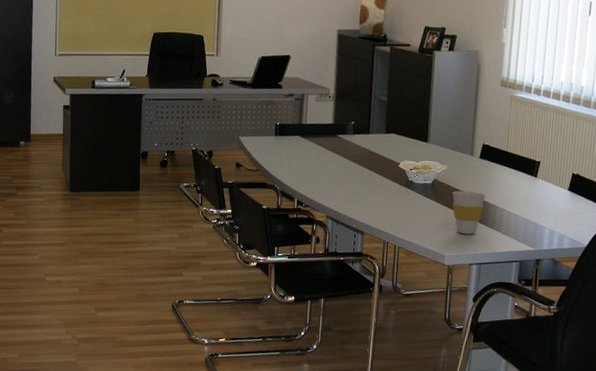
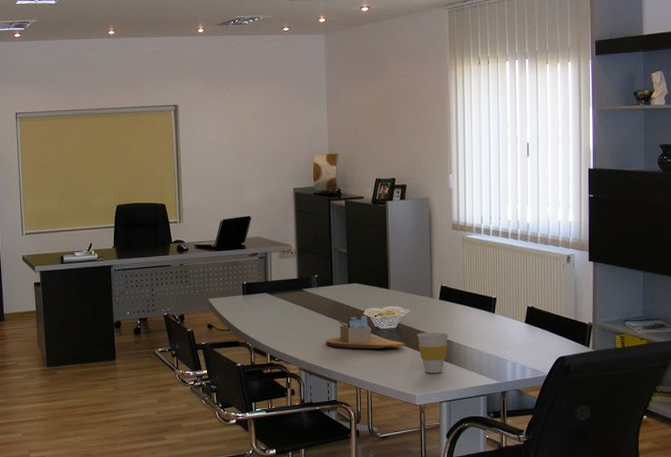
desk organizer: none [356,167,439,205] -> present [326,315,405,349]

